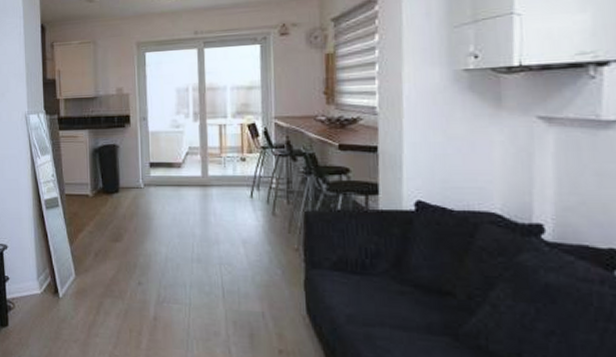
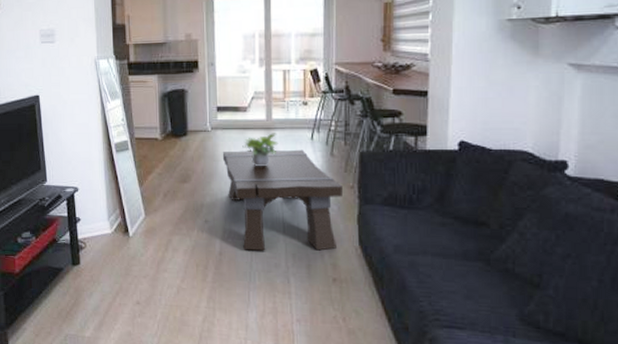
coffee table: none [156,208,287,319] -> present [222,149,342,251]
potted plant: none [177,190,215,226] -> present [242,133,278,167]

